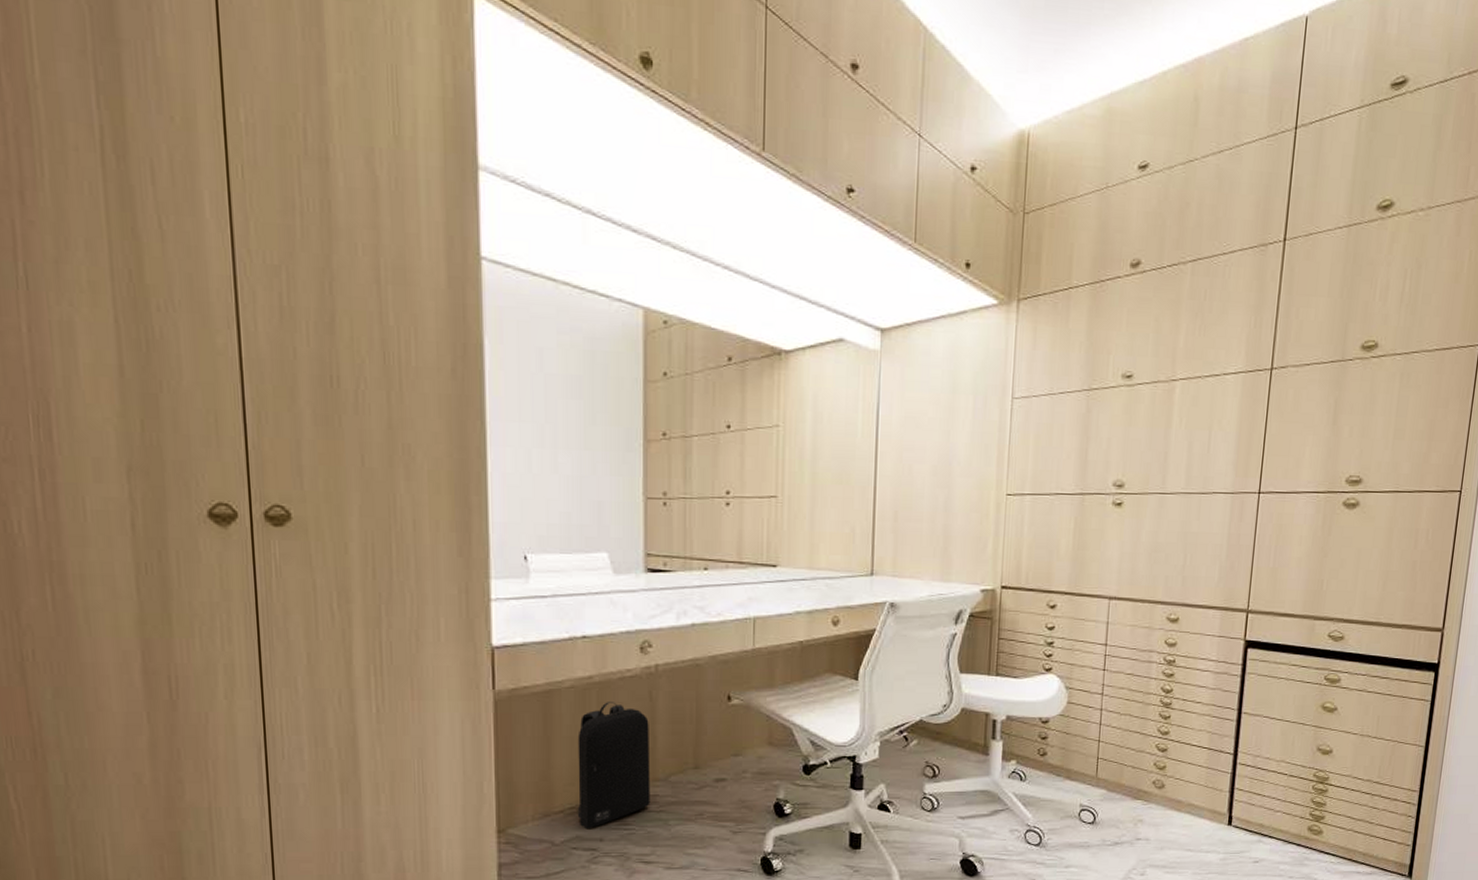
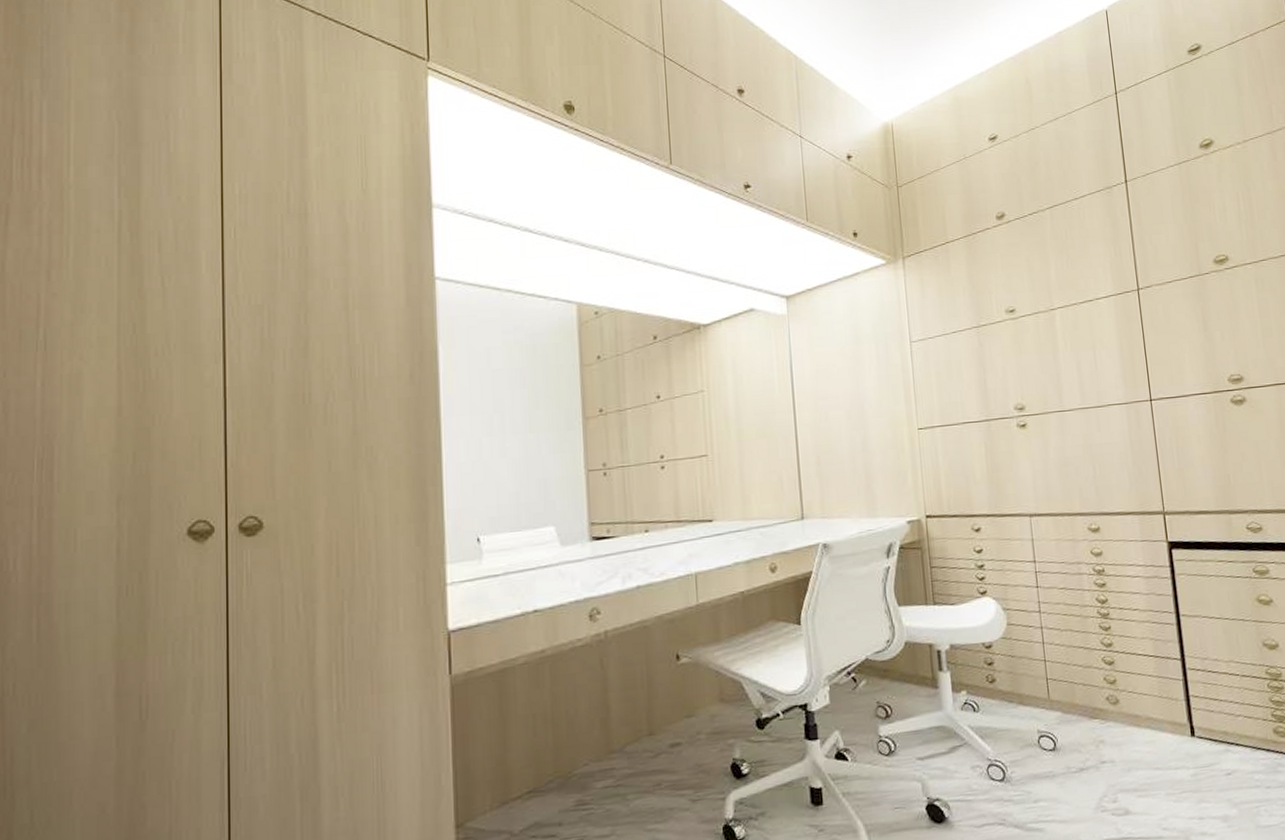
backpack: present [577,702,650,830] -> none [532,674,608,814]

